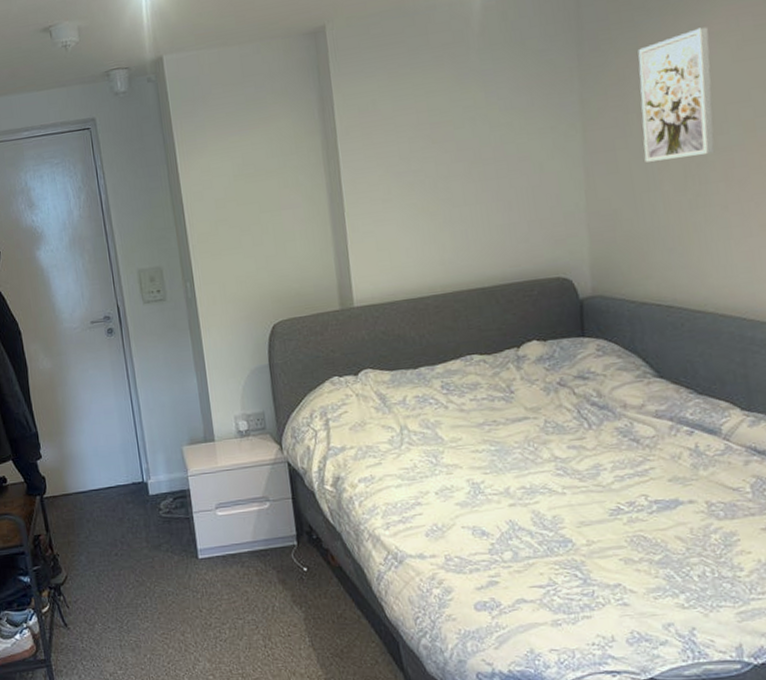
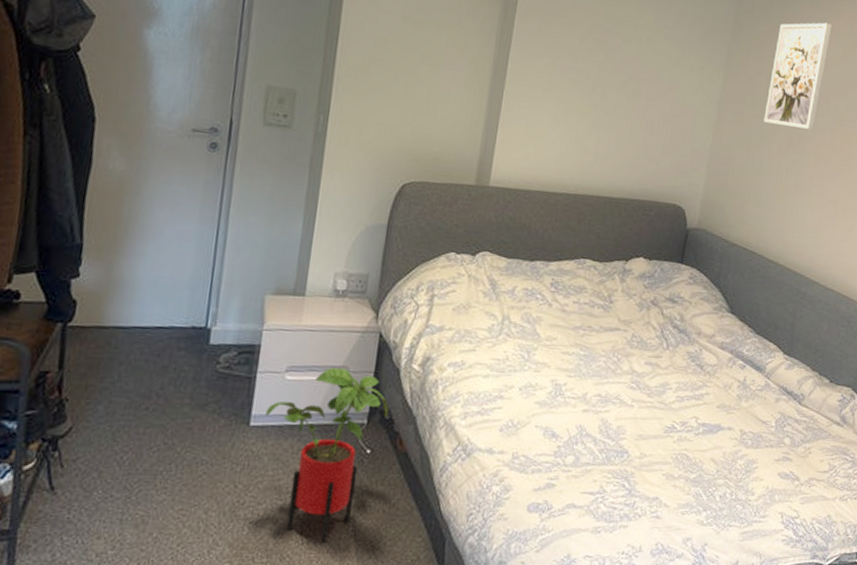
house plant: none [208,498,315,653] -> present [265,367,389,542]

